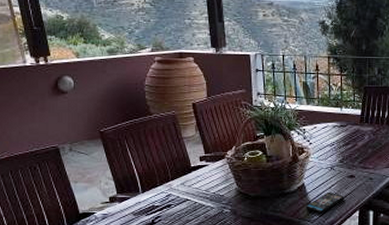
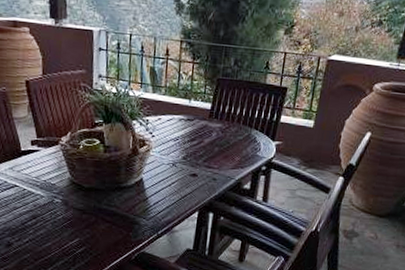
smartphone: present [306,191,344,214] -> none [142,189,185,212]

